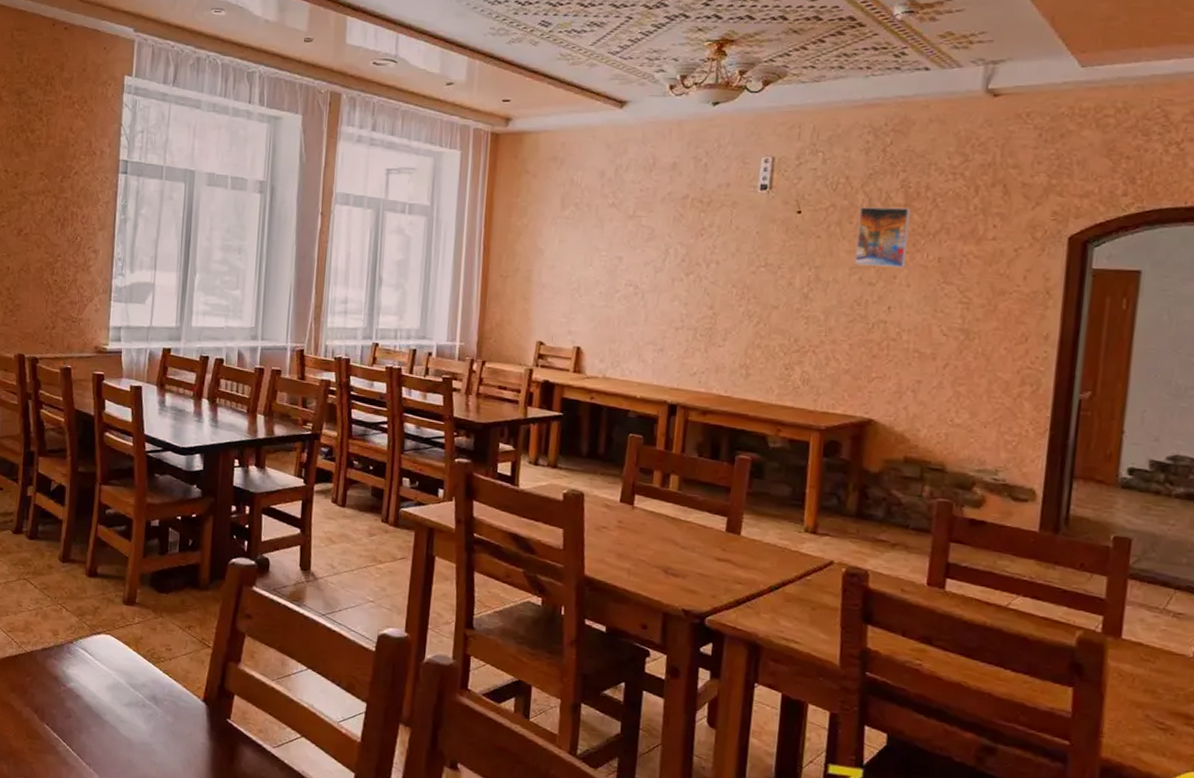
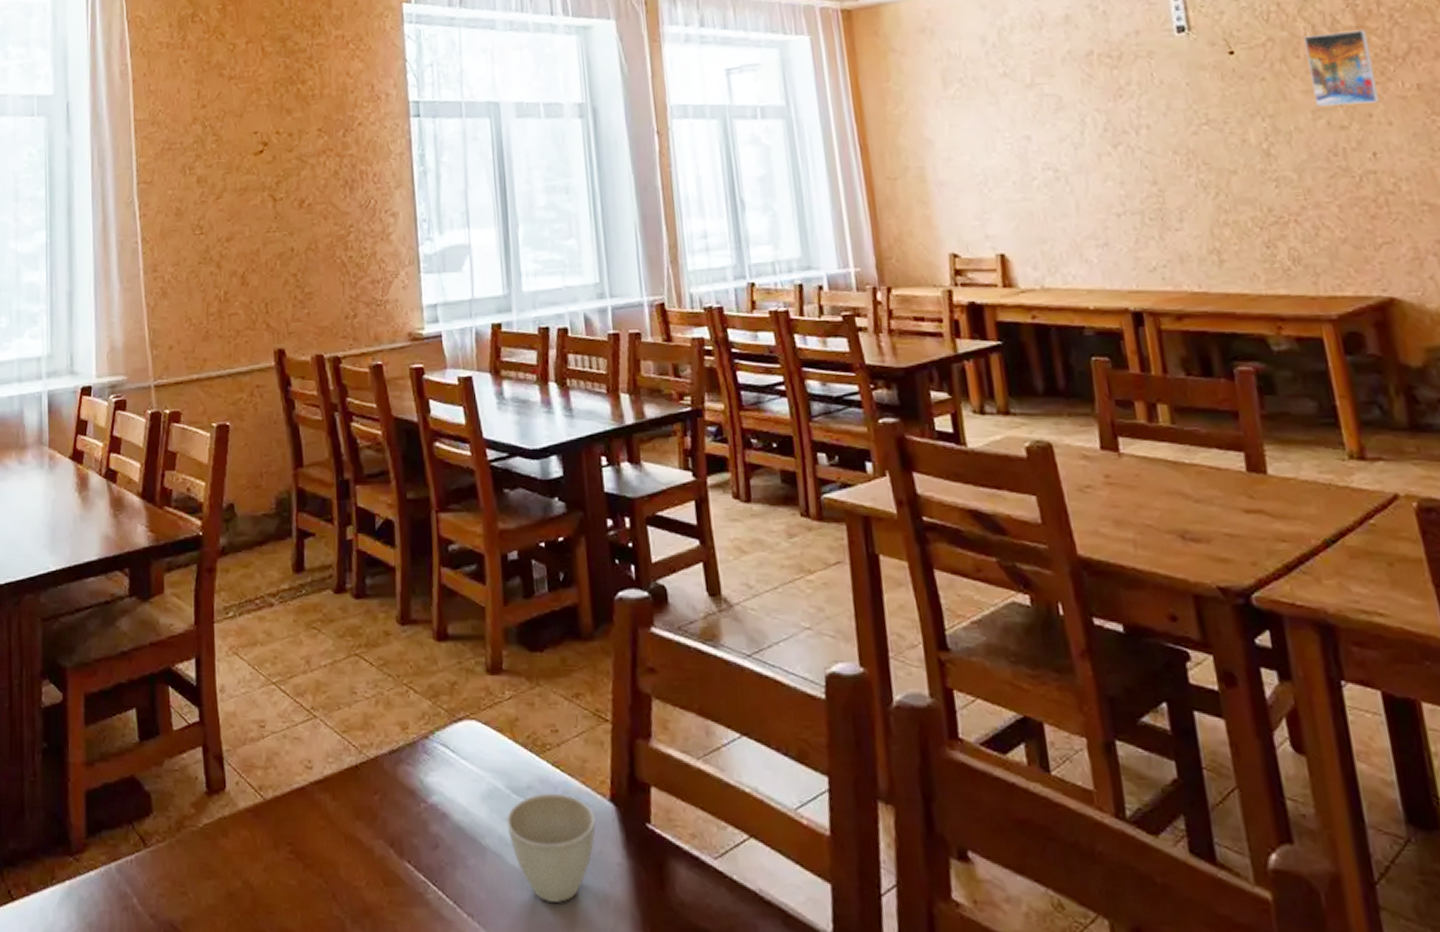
cup: none [123,690,190,764] -> present [506,793,596,903]

